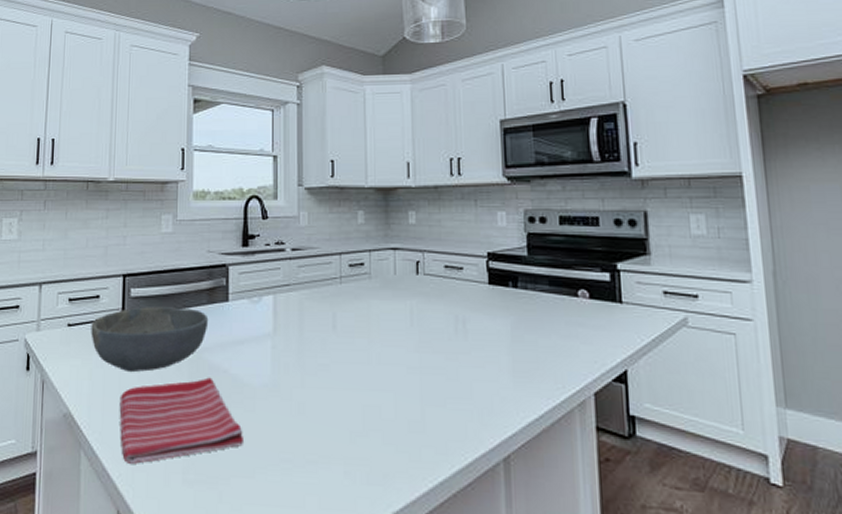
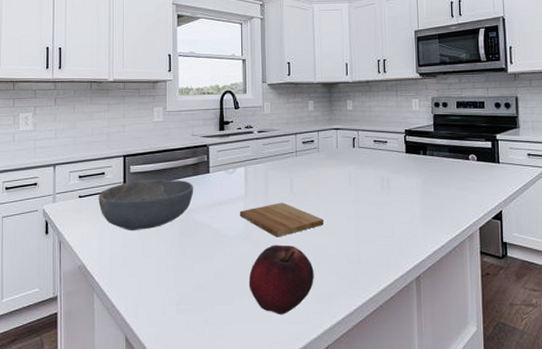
dish towel: present [119,377,243,464] -> none [124,231,223,300]
cutting board: none [265,344,376,391] -> present [239,202,323,237]
fruit: none [276,400,363,497] -> present [248,245,314,314]

